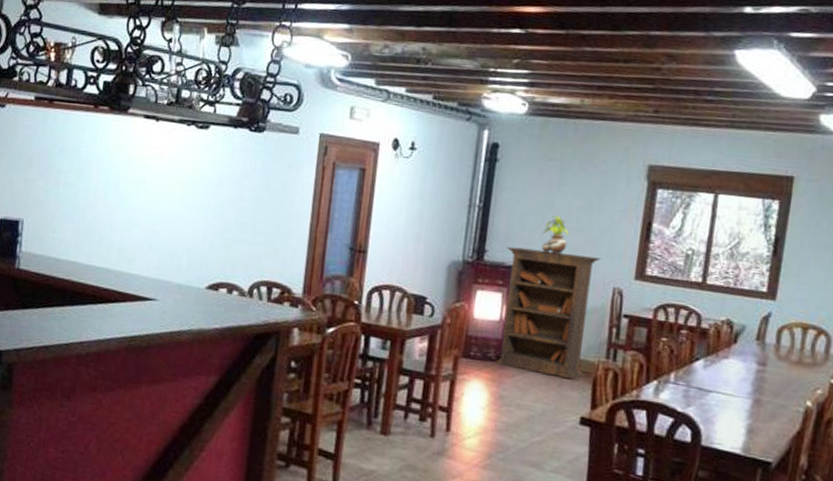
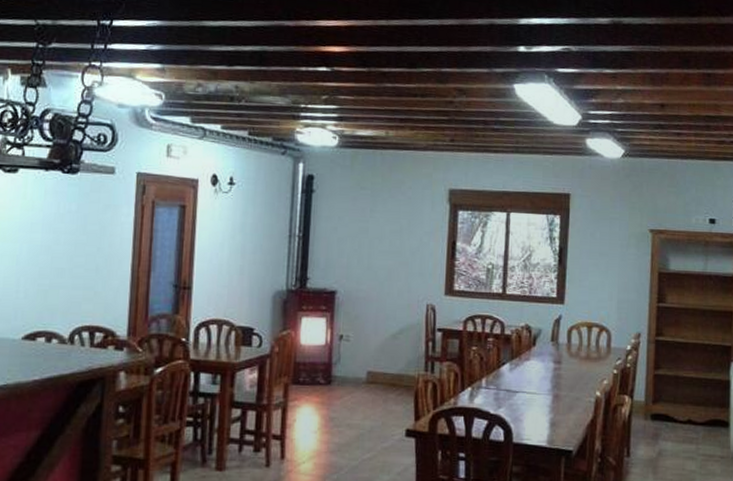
bookcase: present [493,246,602,380] -> none [322,273,415,395]
potted plant: present [541,215,569,255] -> none [359,240,383,277]

